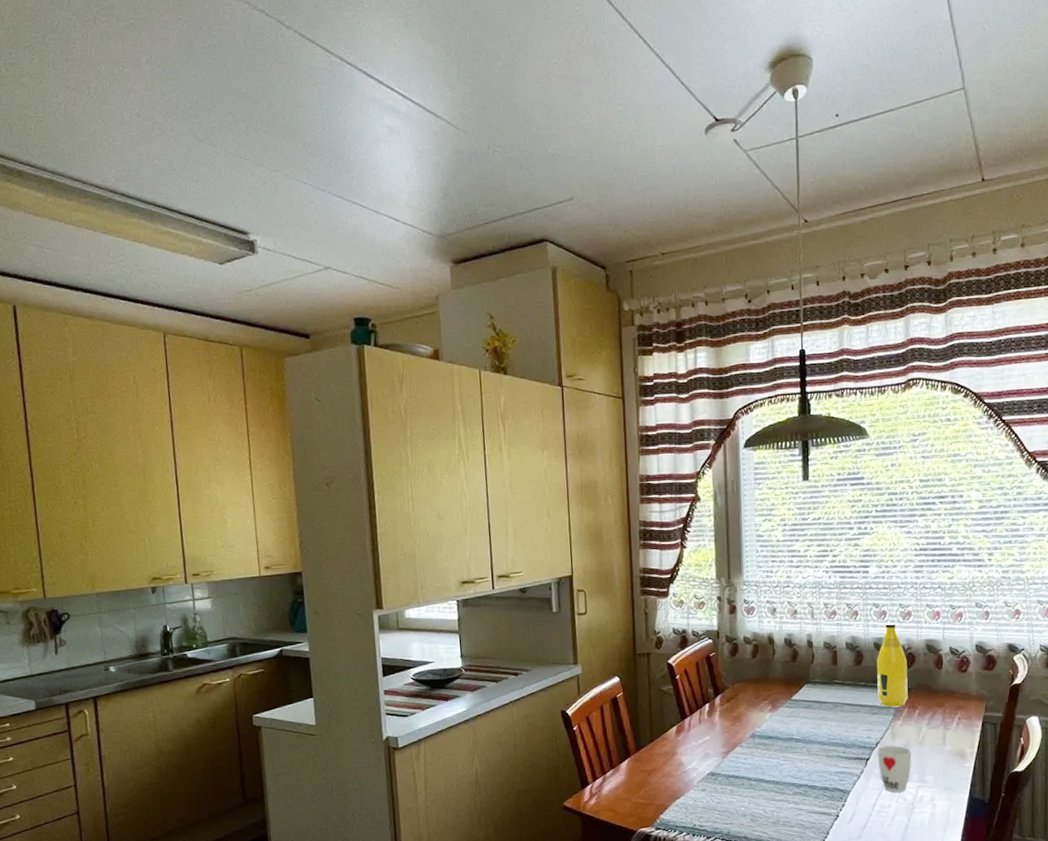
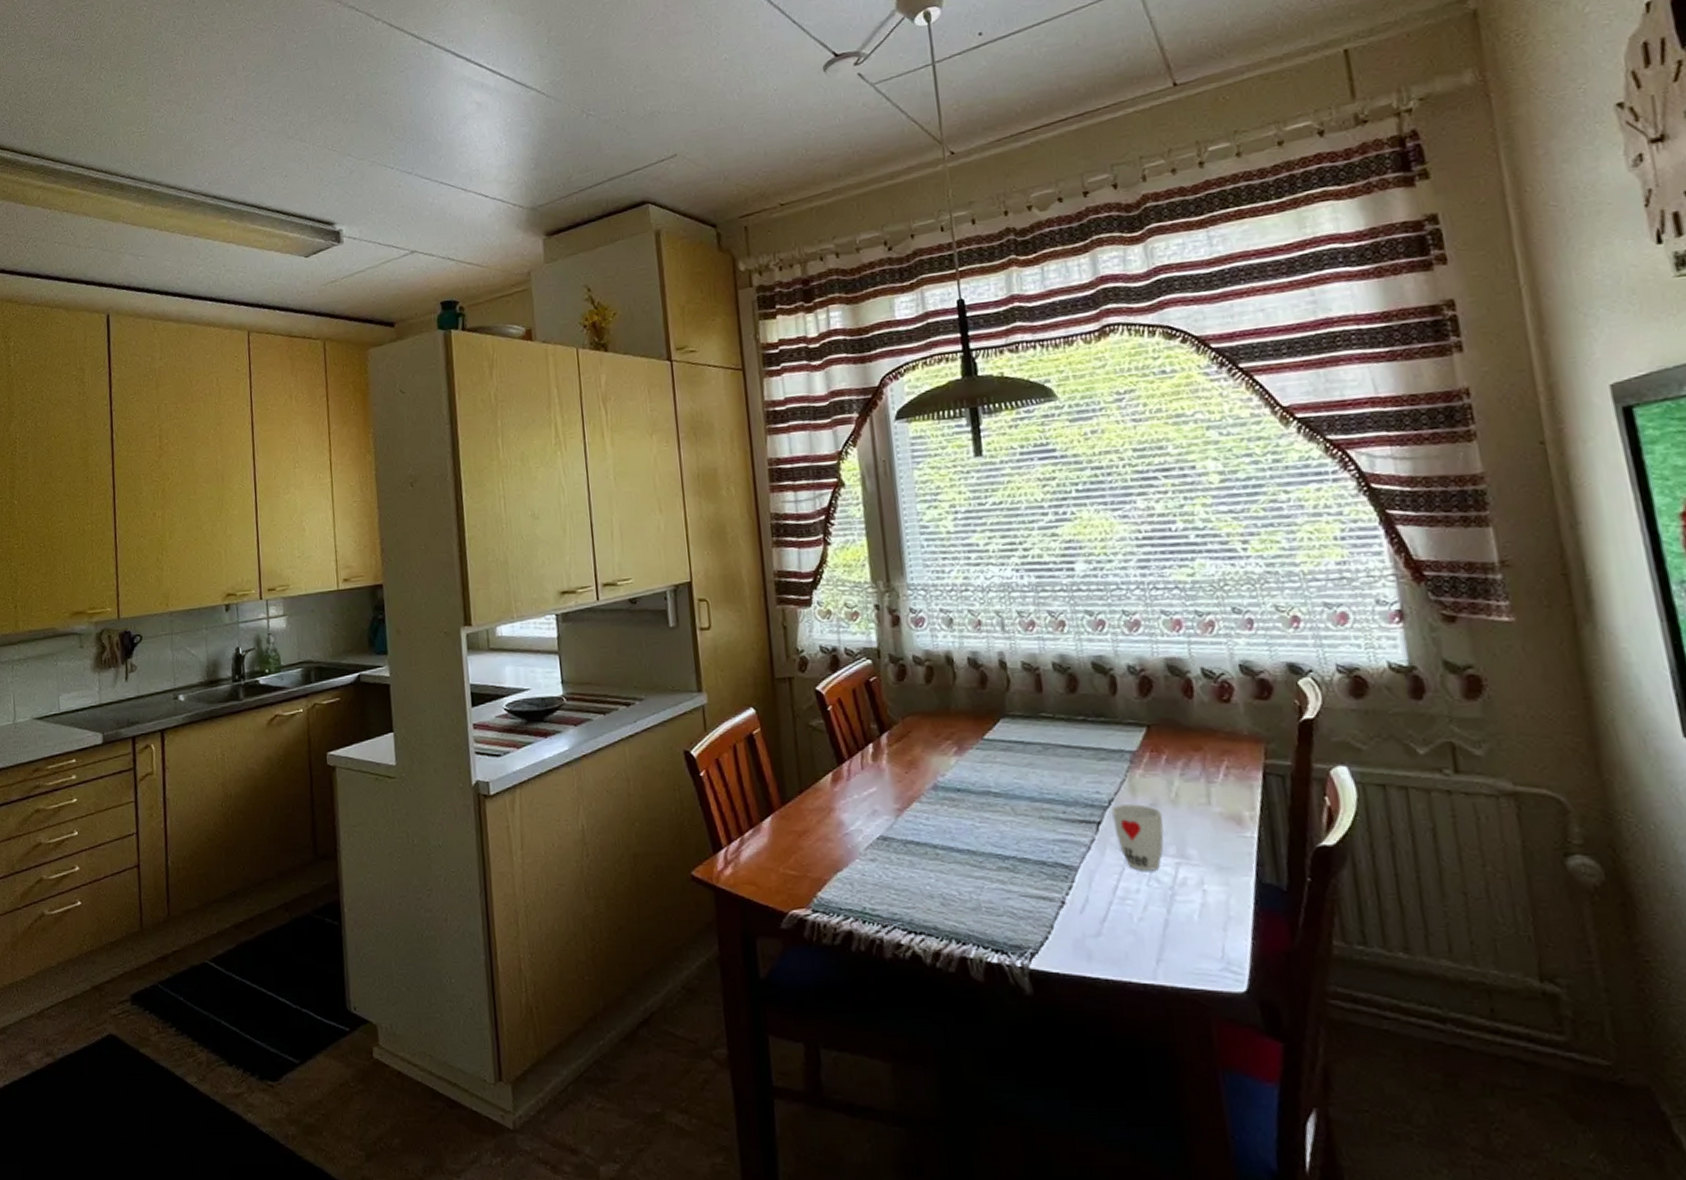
bottle: present [877,622,908,707] -> none [1097,635,1149,751]

